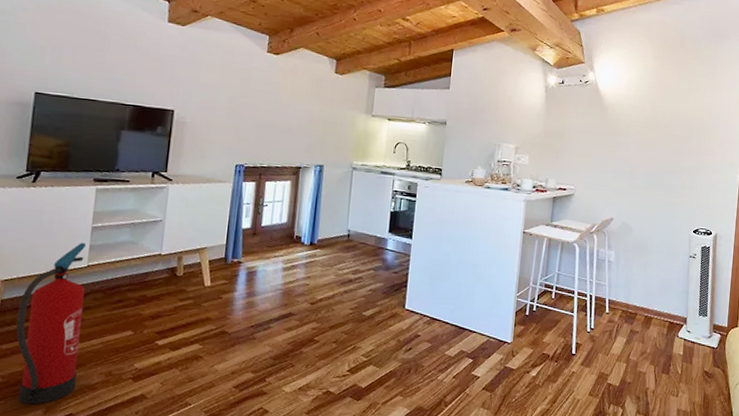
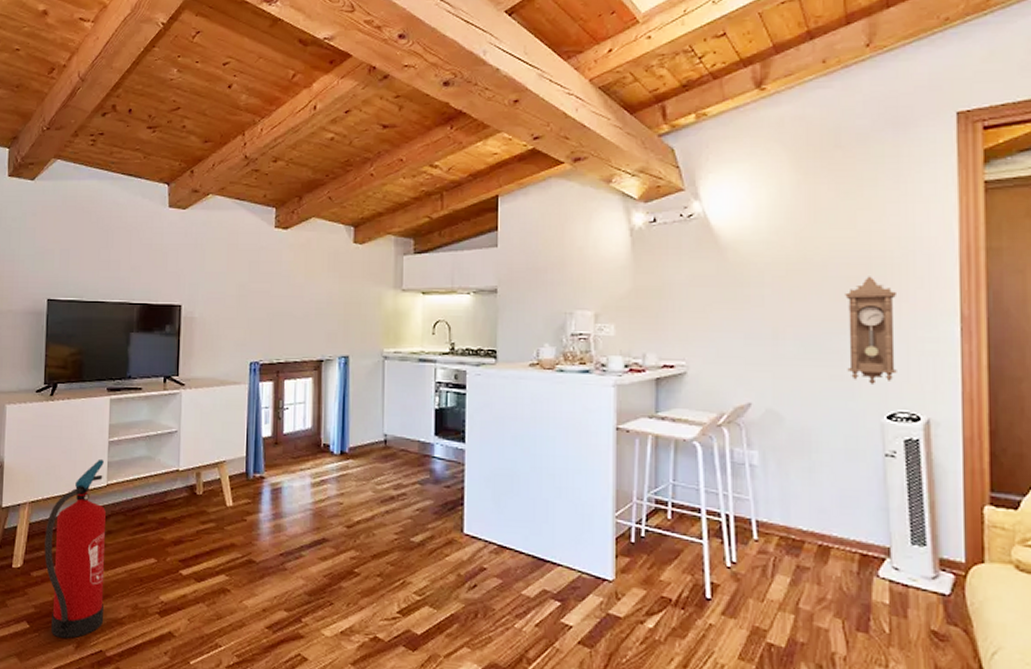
pendulum clock: none [673,136,706,210] -> present [845,276,897,386]

